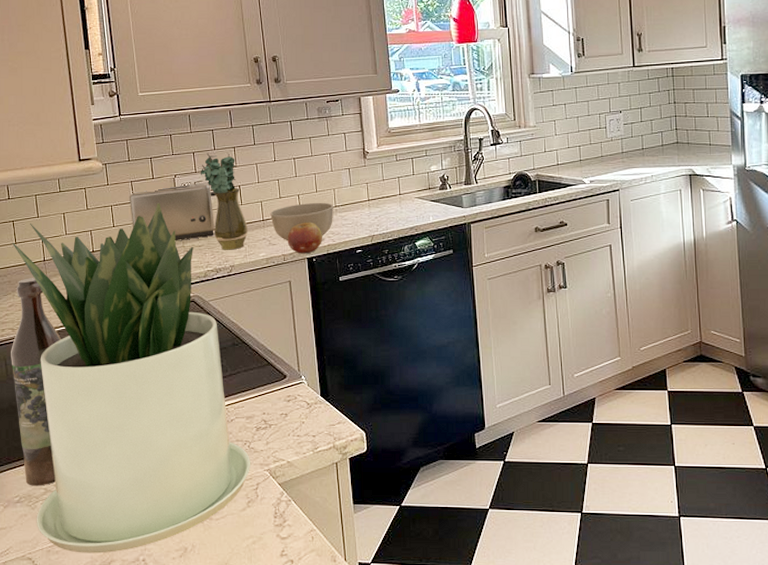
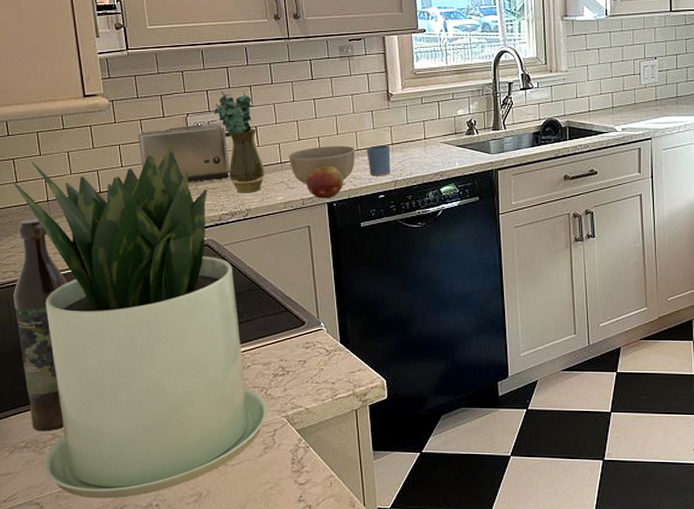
mug: none [344,201,367,232] -> present [367,145,391,176]

